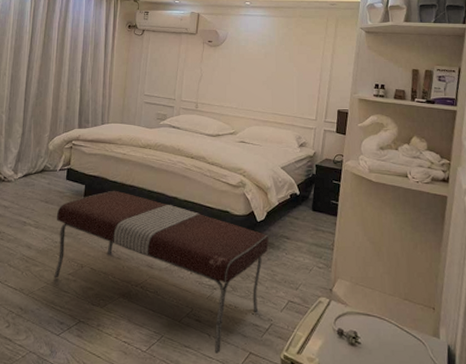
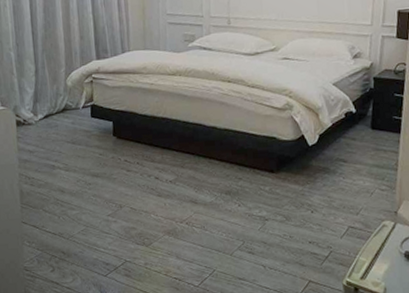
bench: present [54,190,269,353] -> none [85,124,324,284]

